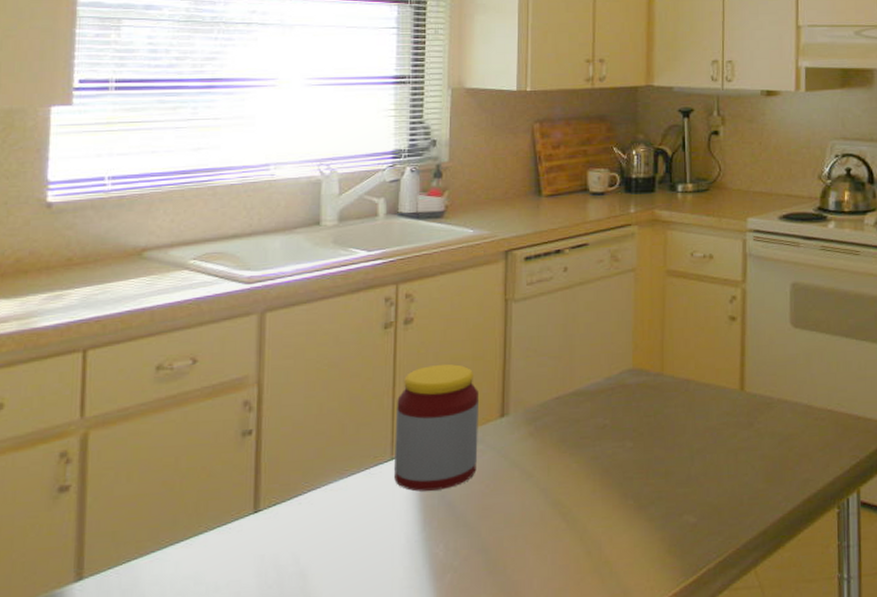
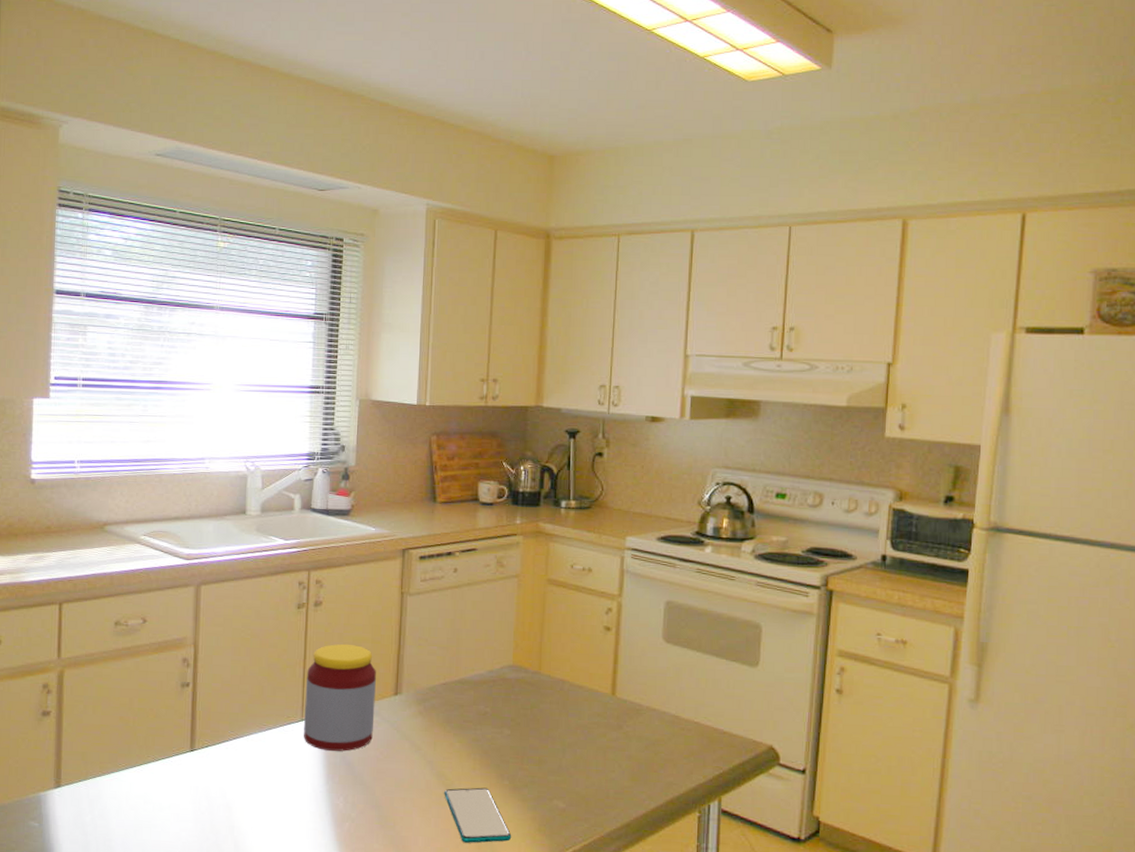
smartphone: none [561,511,639,578] -> present [444,787,512,843]

